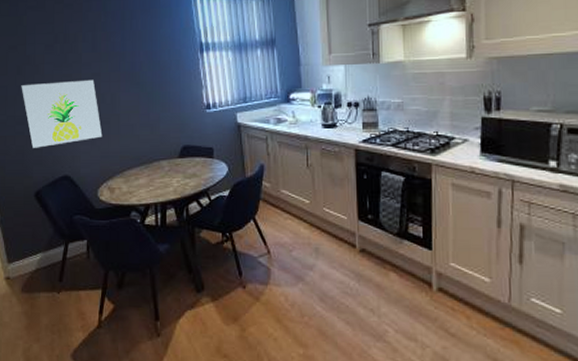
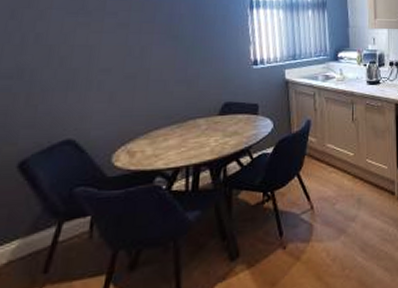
wall art: present [21,79,103,148] -> none [13,29,126,108]

